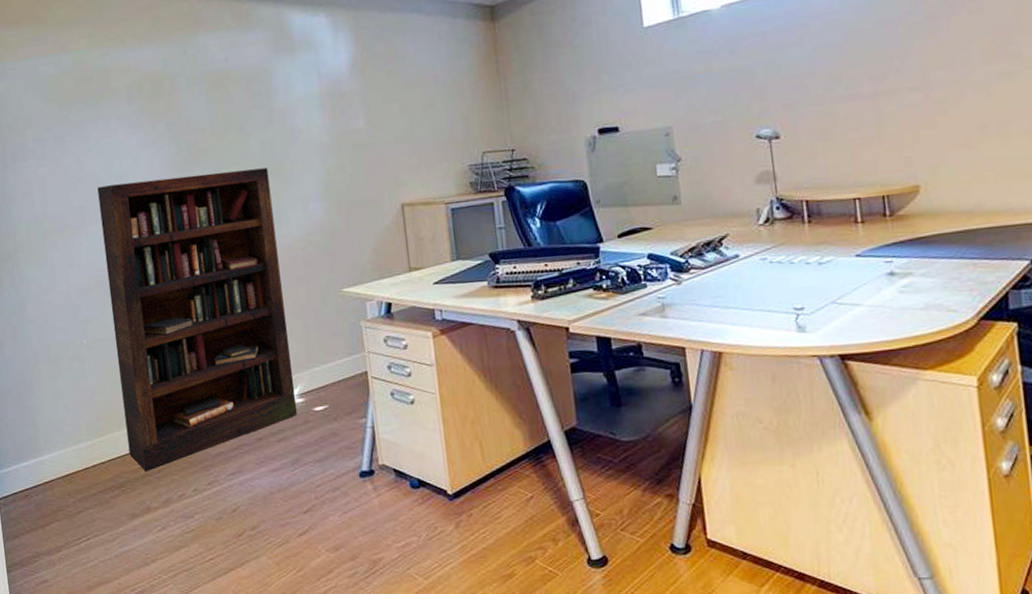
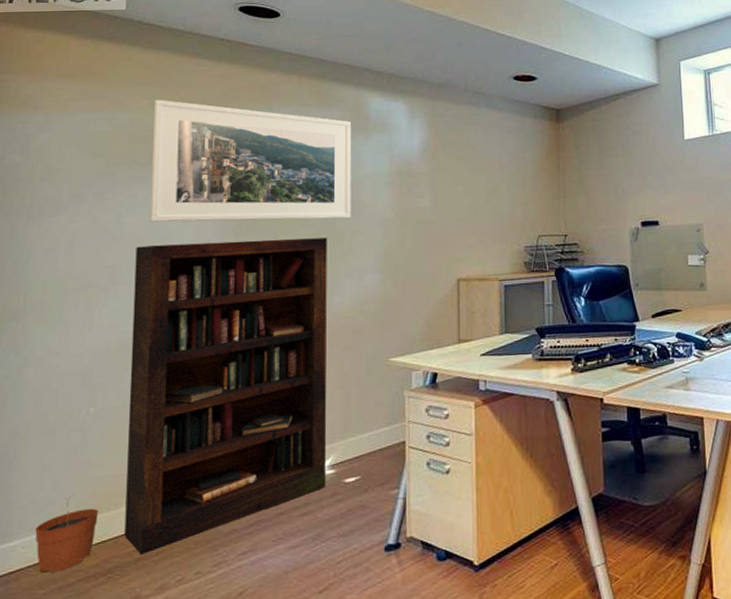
plant pot: none [58,418,106,484] -> present [35,495,99,572]
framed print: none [90,38,288,162] -> present [150,99,352,222]

